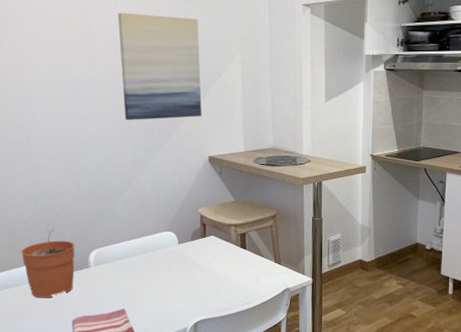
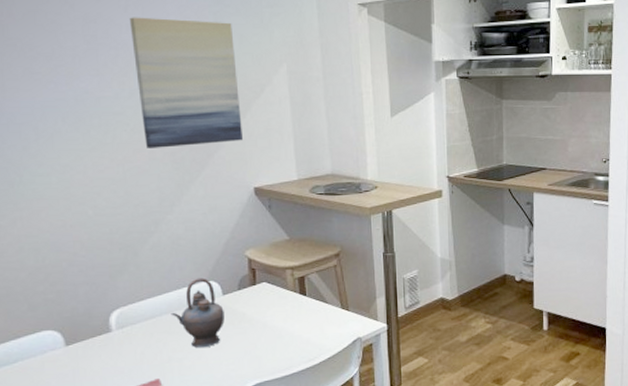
plant pot: present [21,227,75,298] -> none [19,285,92,375]
teapot: none [137,228,179,286] -> present [171,277,225,347]

